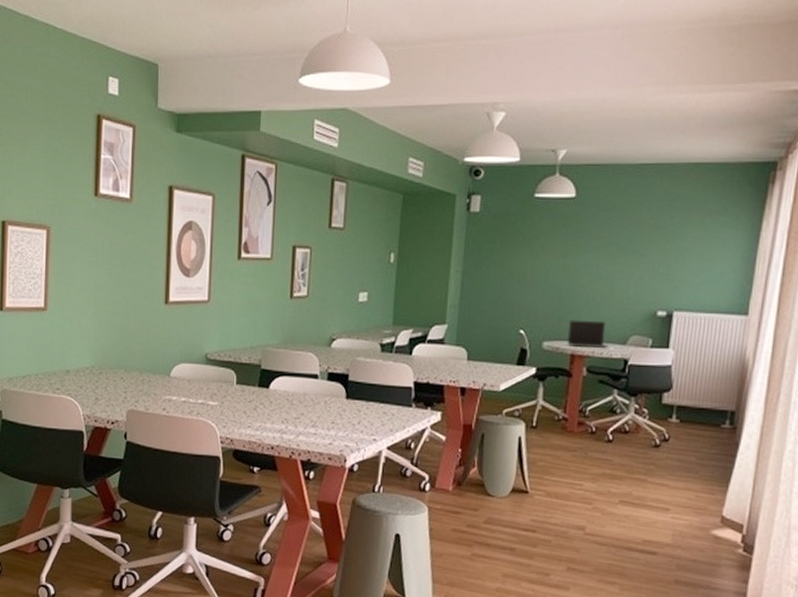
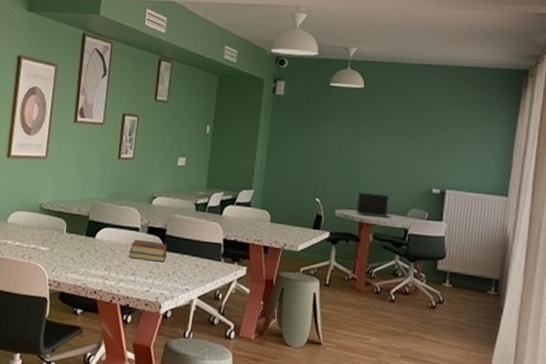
books: none [307,387,350,412] -> present [128,239,167,263]

